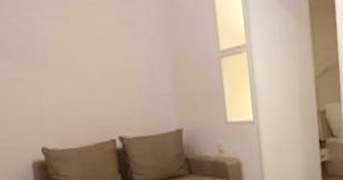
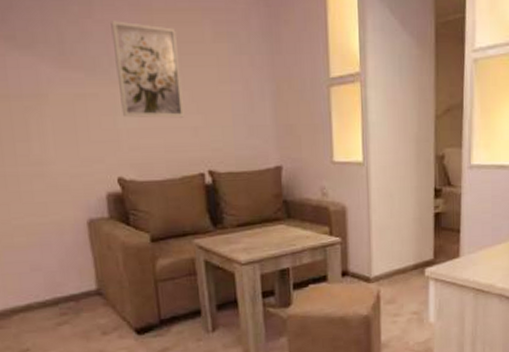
wall art: none [34,17,98,96] -> present [111,21,185,118]

